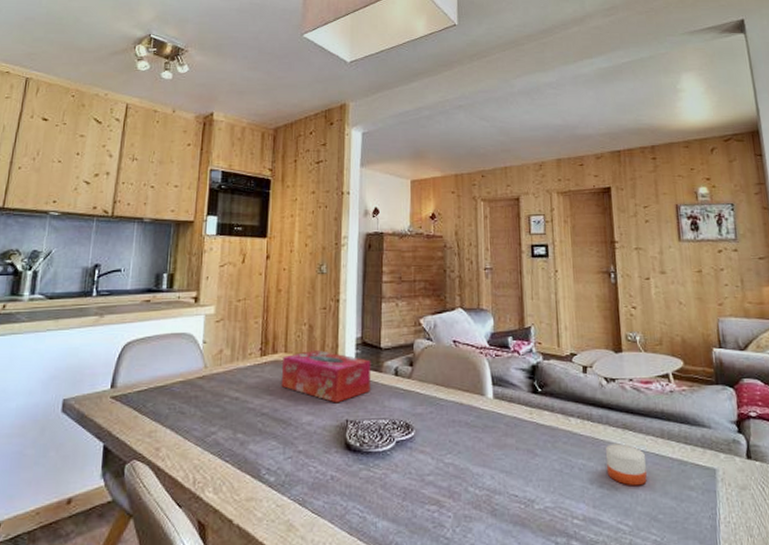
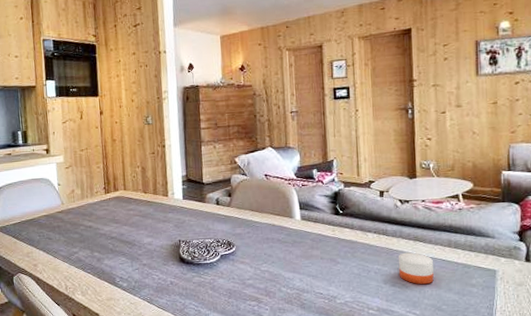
tissue box: present [281,350,371,403] -> none [123,187,197,228]

